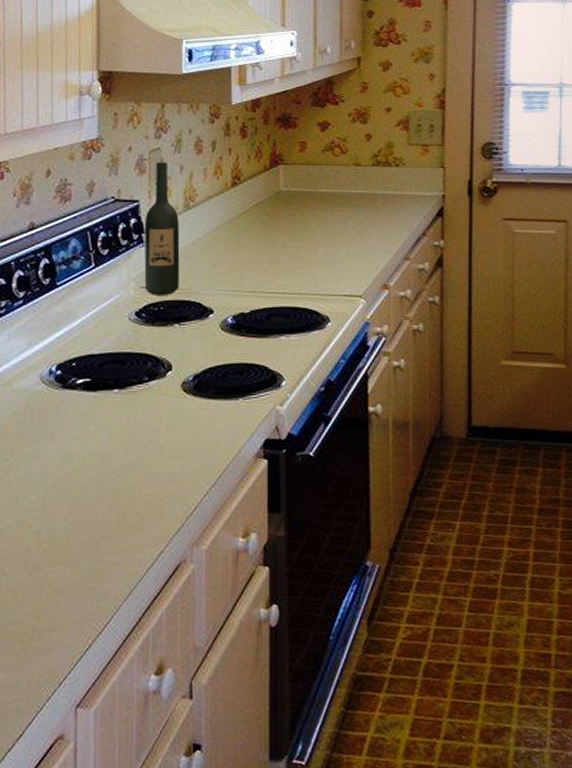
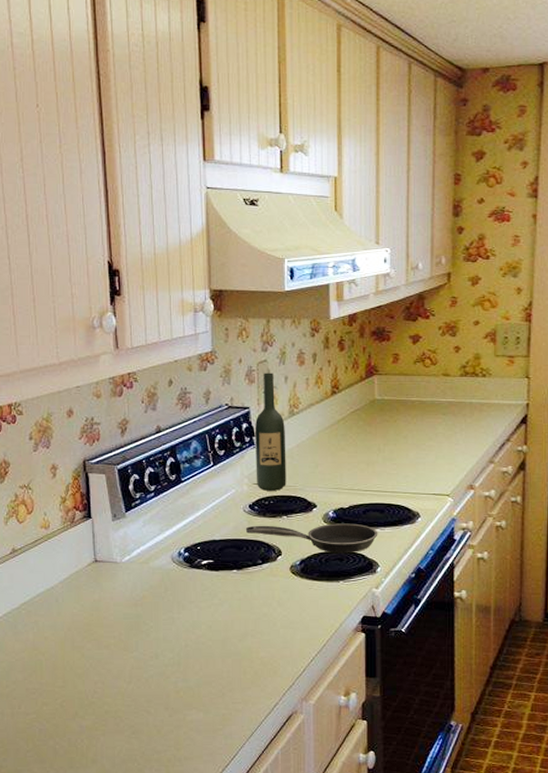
frying pan: none [130,330,283,366] -> present [245,523,378,554]

